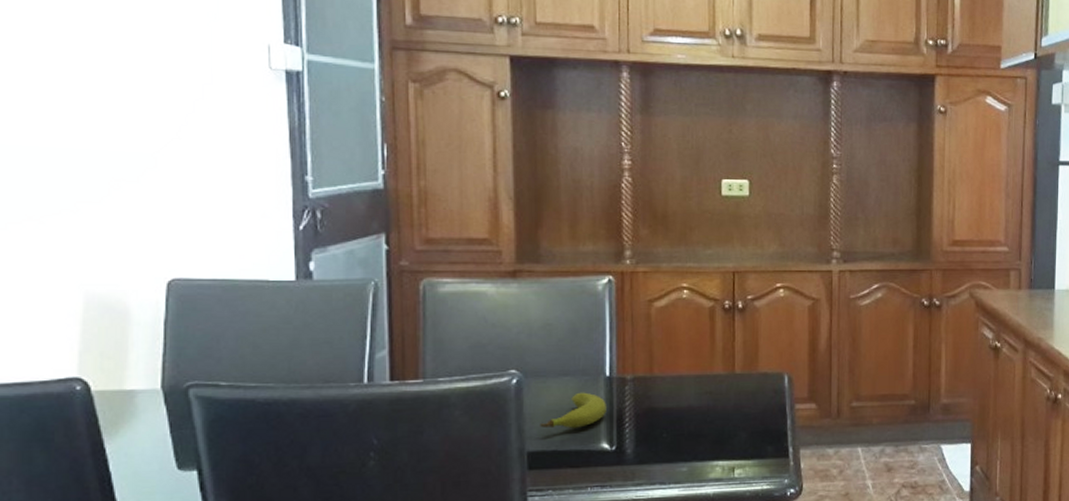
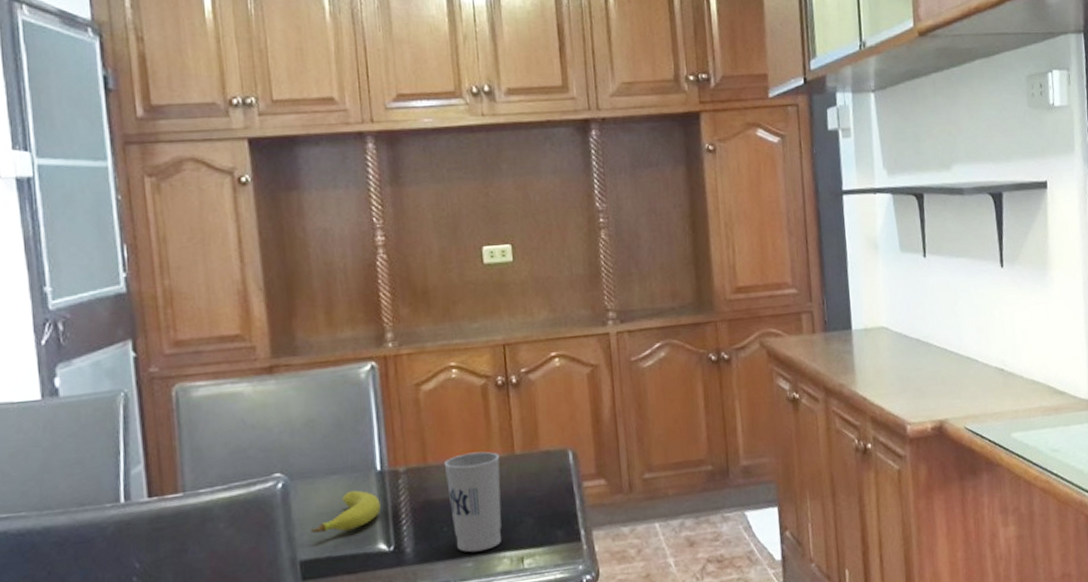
cup: none [668,368,720,459] -> present [444,451,502,553]

